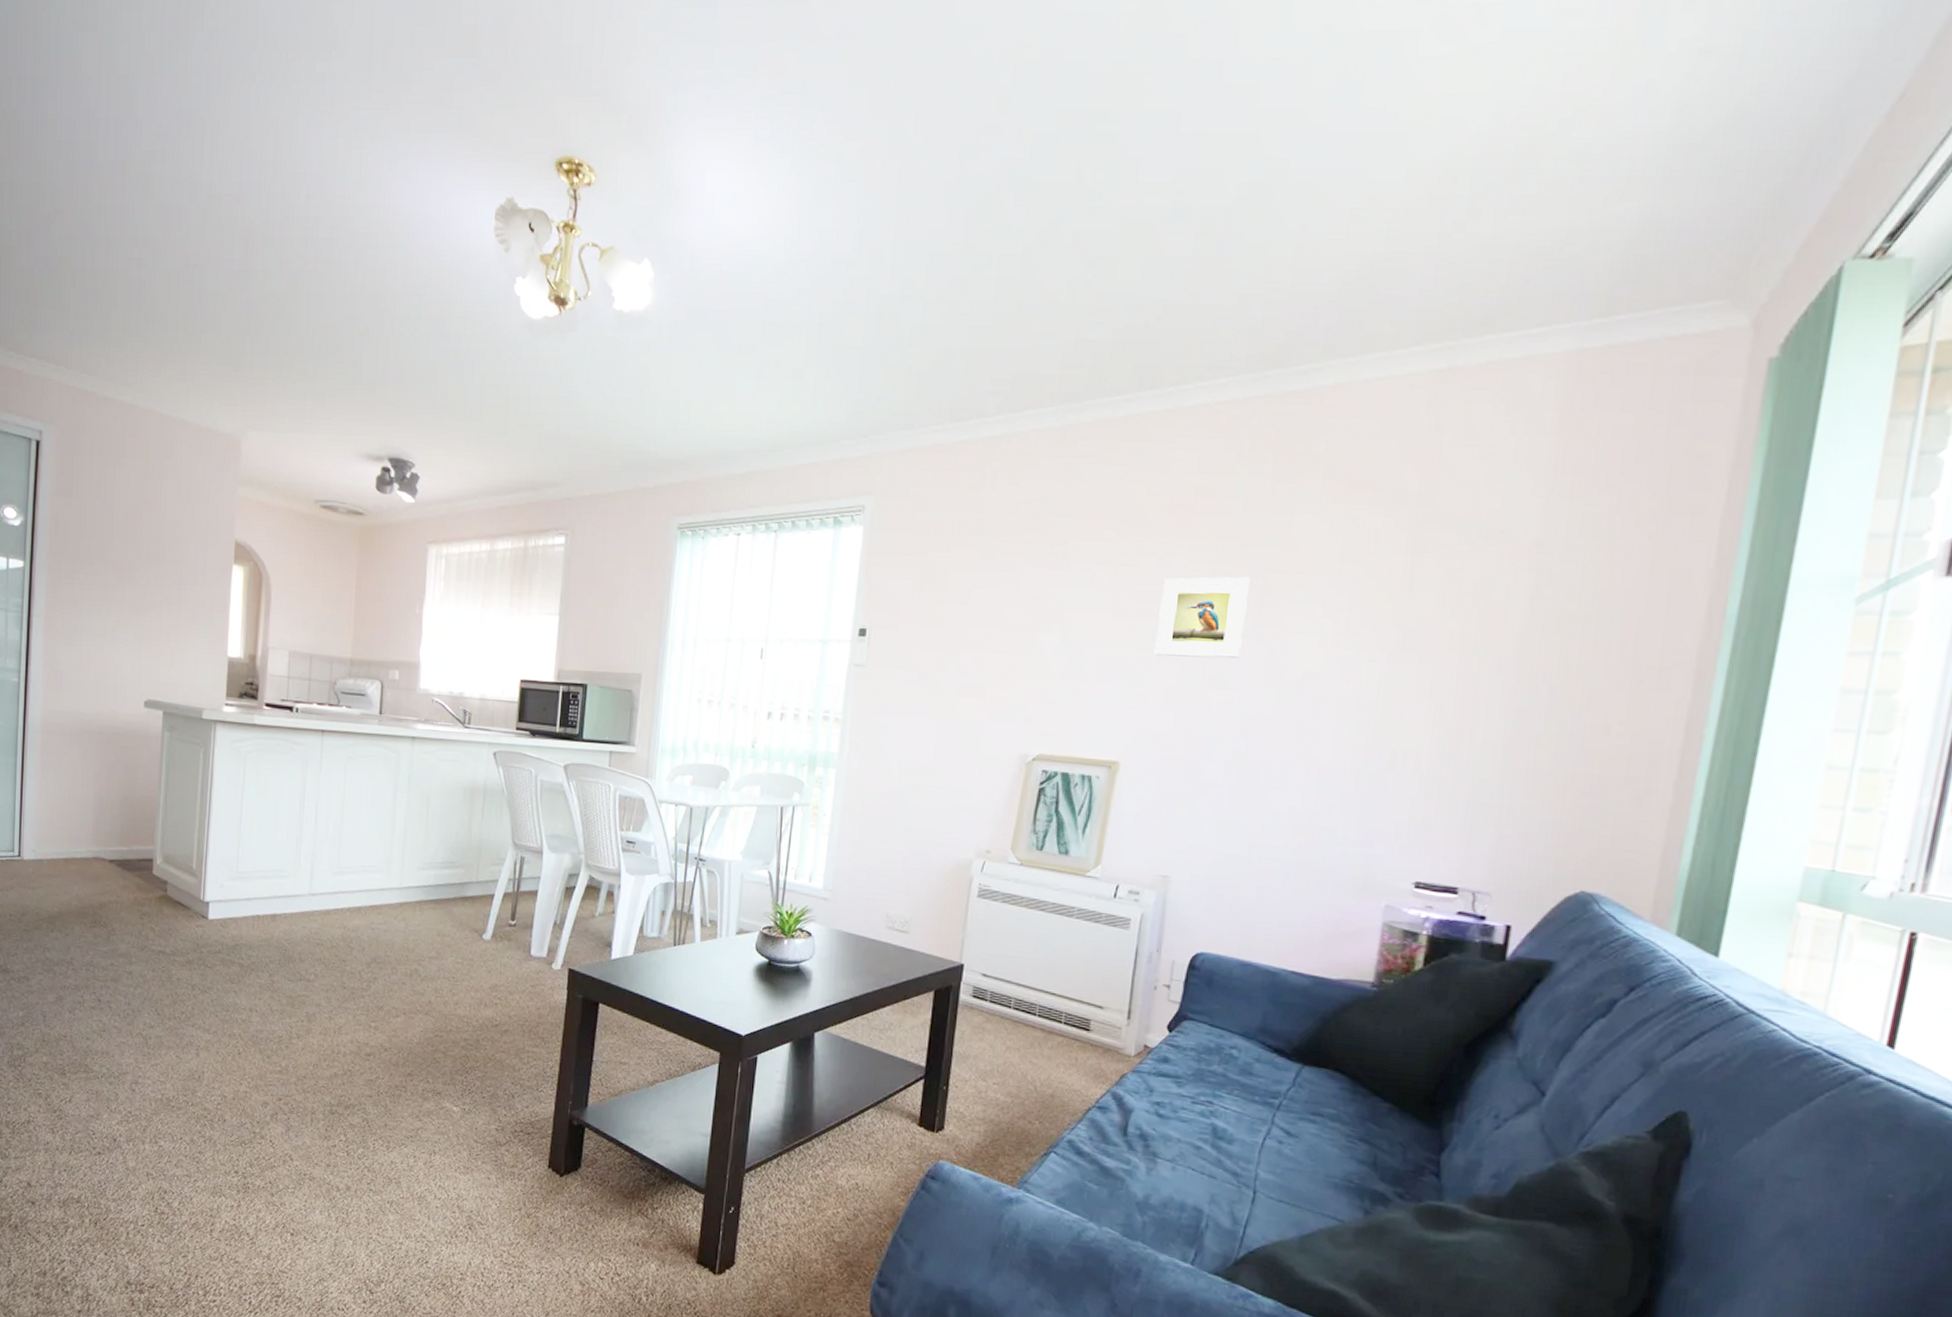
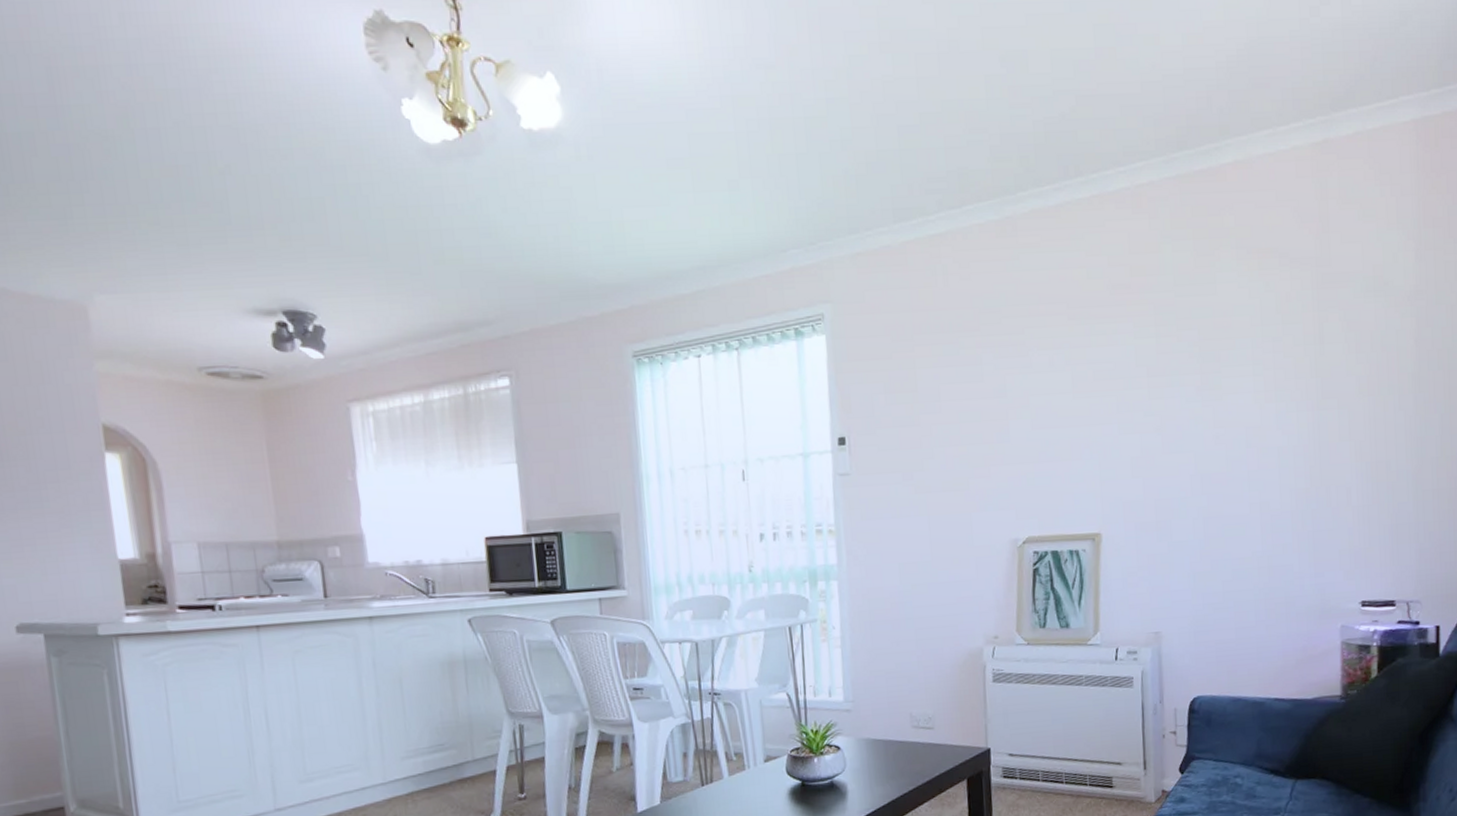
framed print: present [1154,576,1251,658] -> none [1115,346,1191,430]

